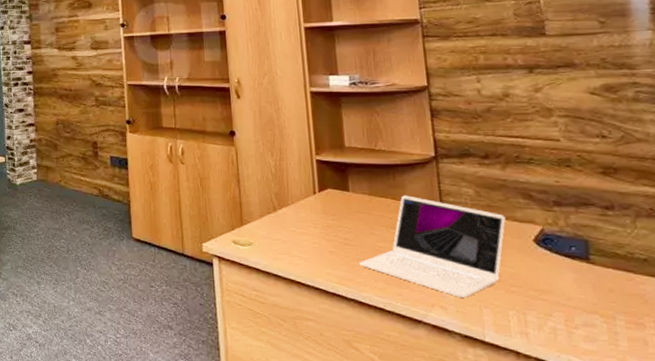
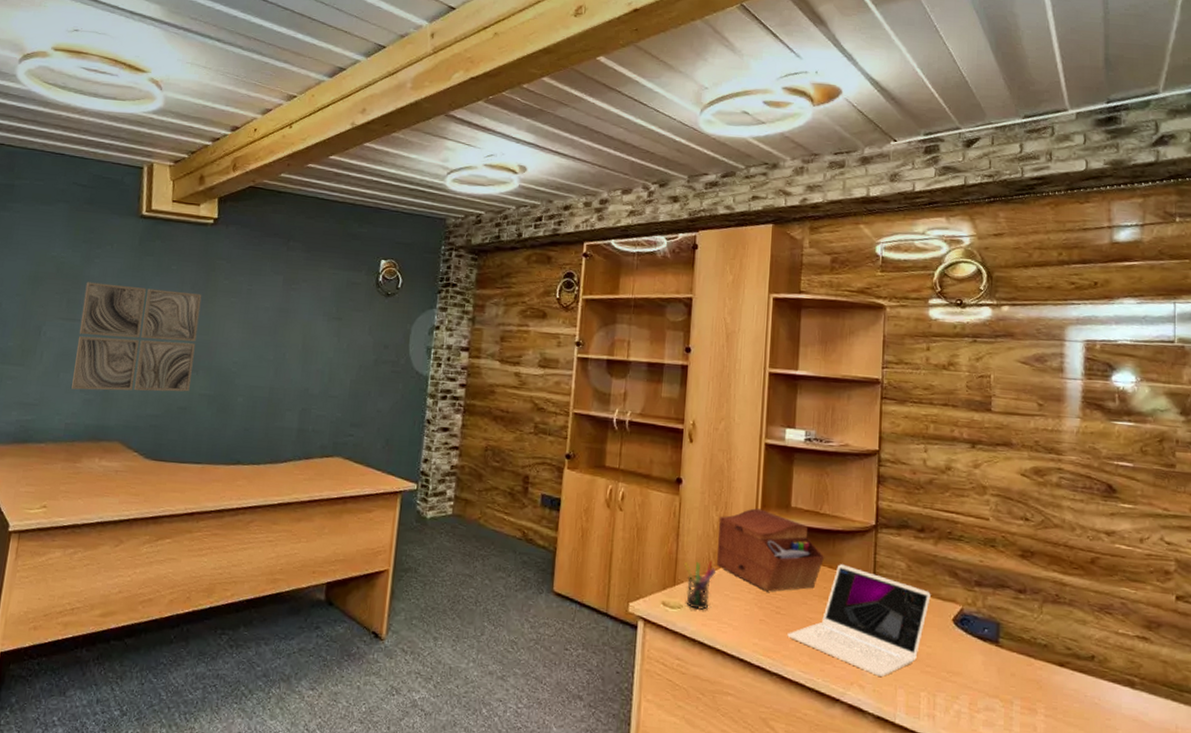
pen holder: none [249,202,281,246] -> present [684,561,717,610]
sewing box: none [275,151,386,226] -> present [717,508,824,592]

